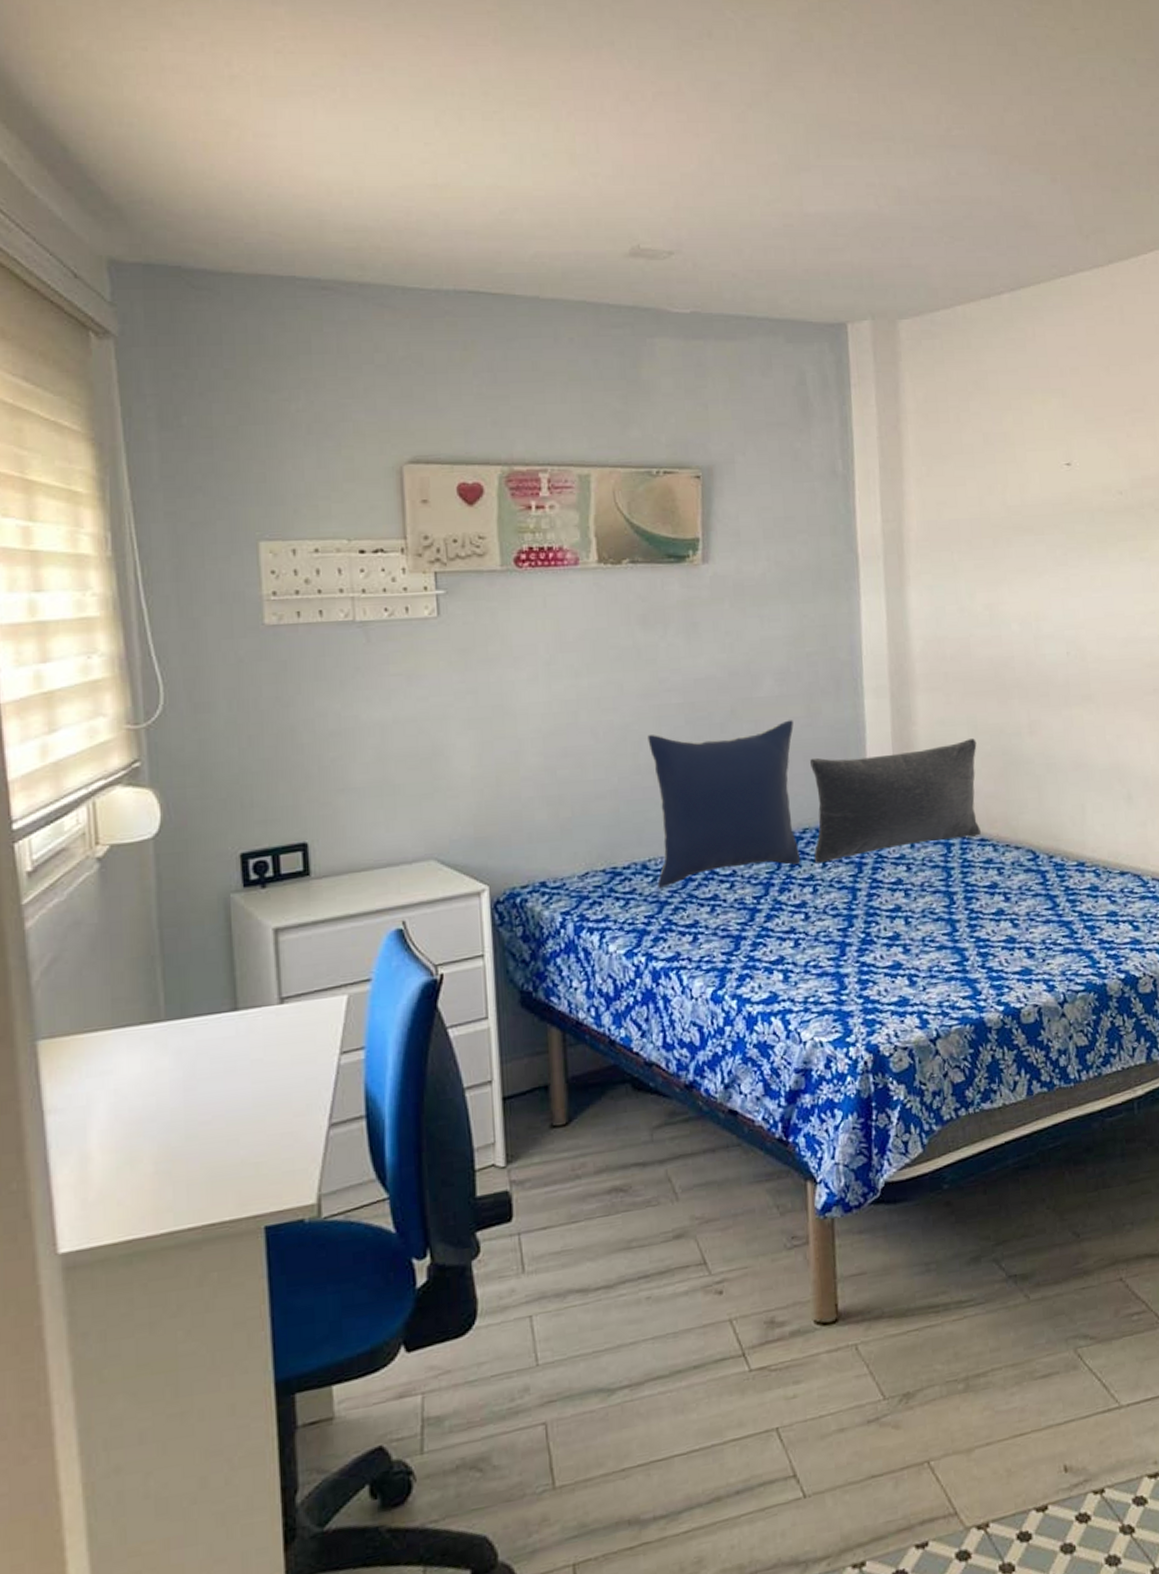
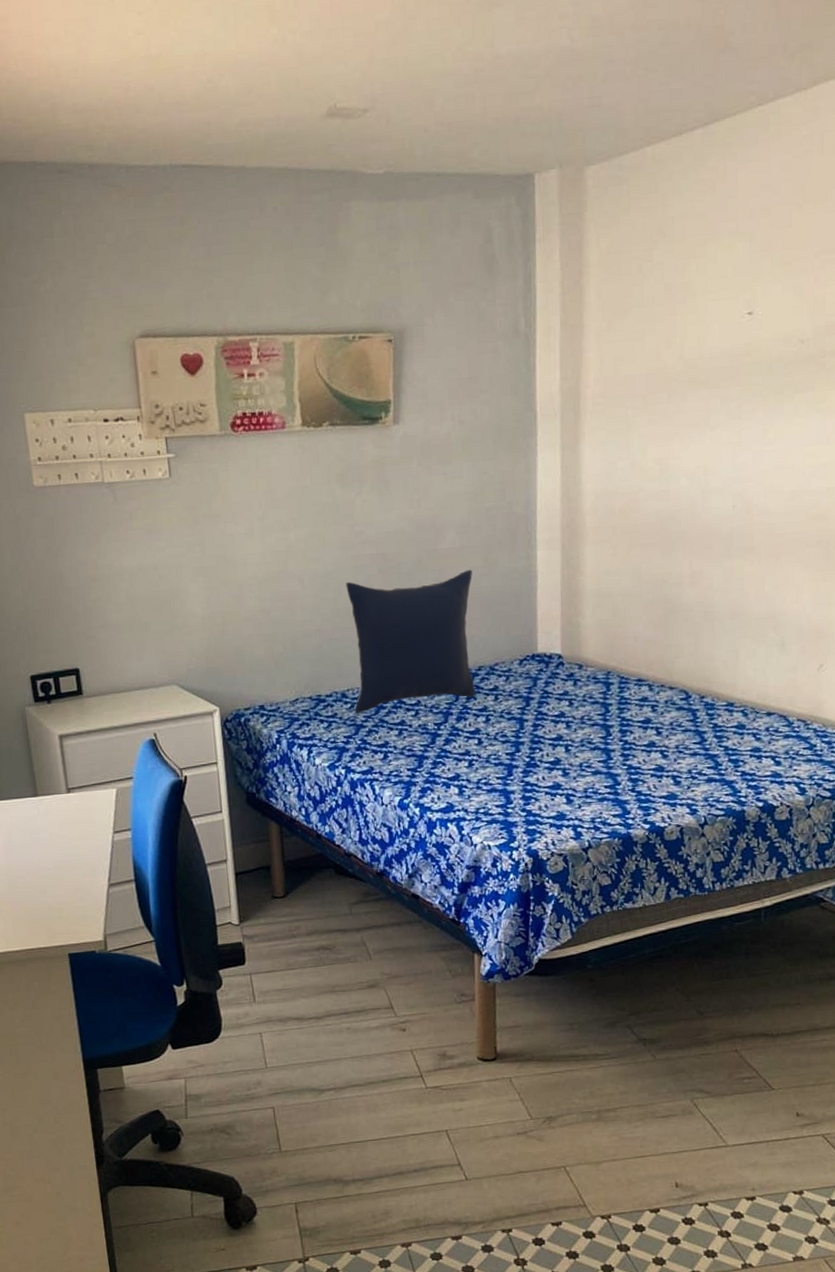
pillow: present [810,738,981,864] -> none [487,588,640,697]

